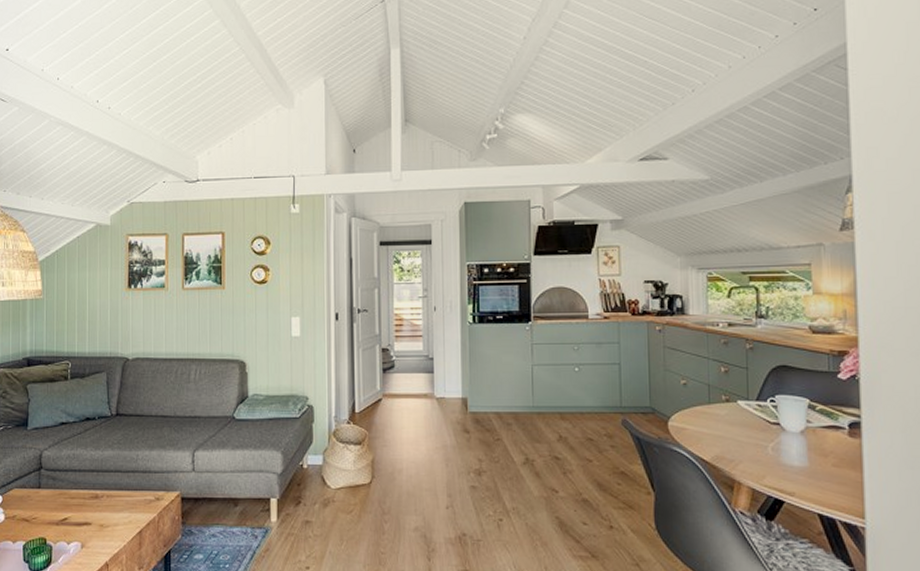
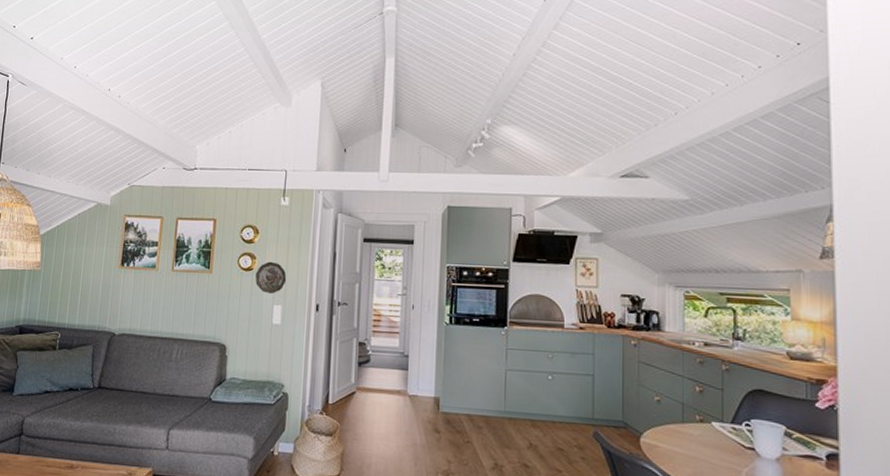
decorative plate: none [269,272,303,306] -> present [255,261,287,294]

